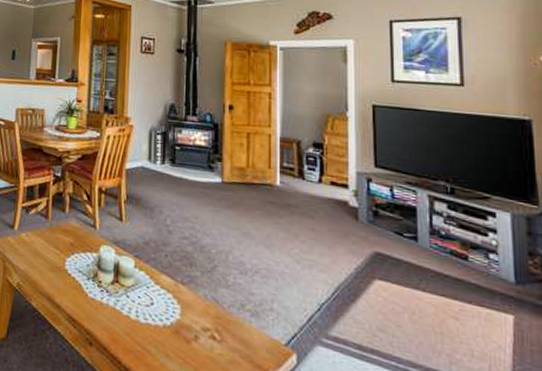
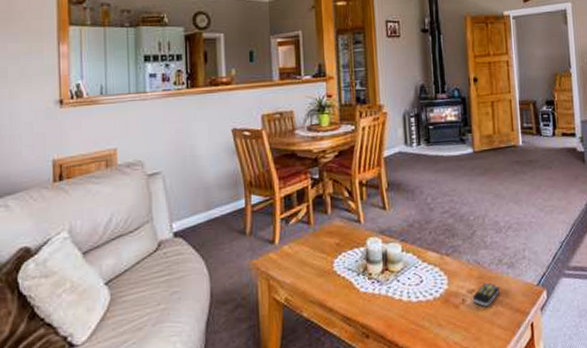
remote control: none [206,324,239,352] -> present [472,282,499,307]

